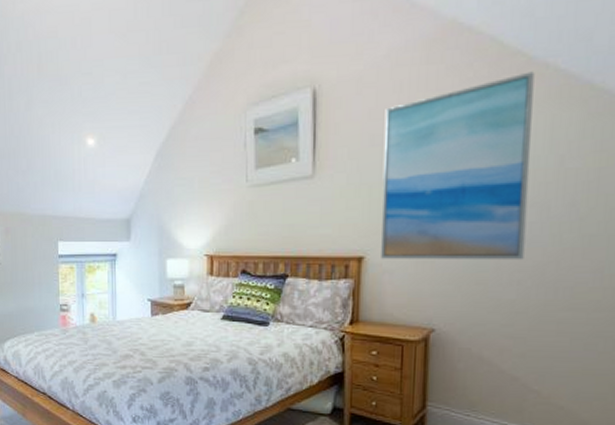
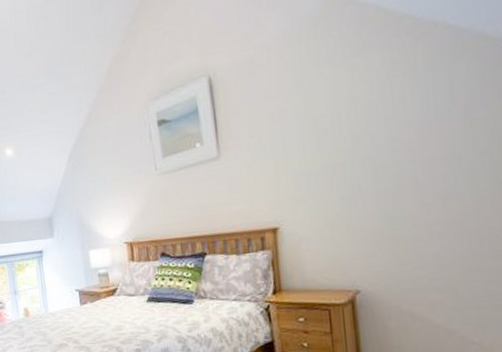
wall art: present [381,71,535,260] -> none [280,31,442,228]

